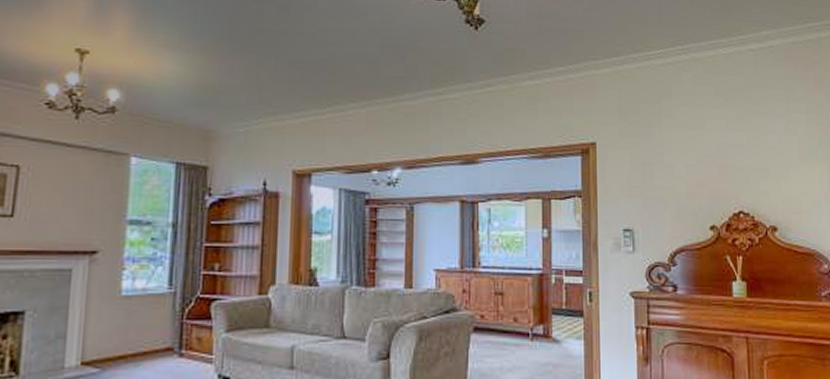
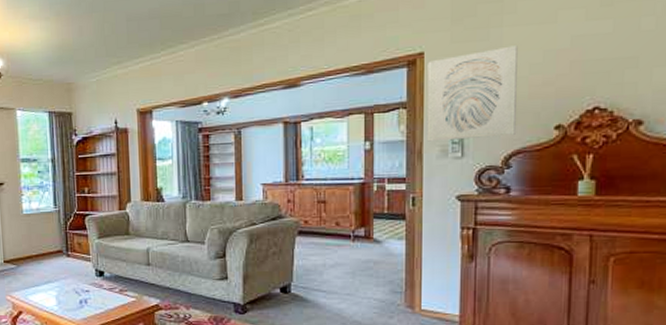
wall art: none [599,146,679,234] -> present [427,45,518,142]

